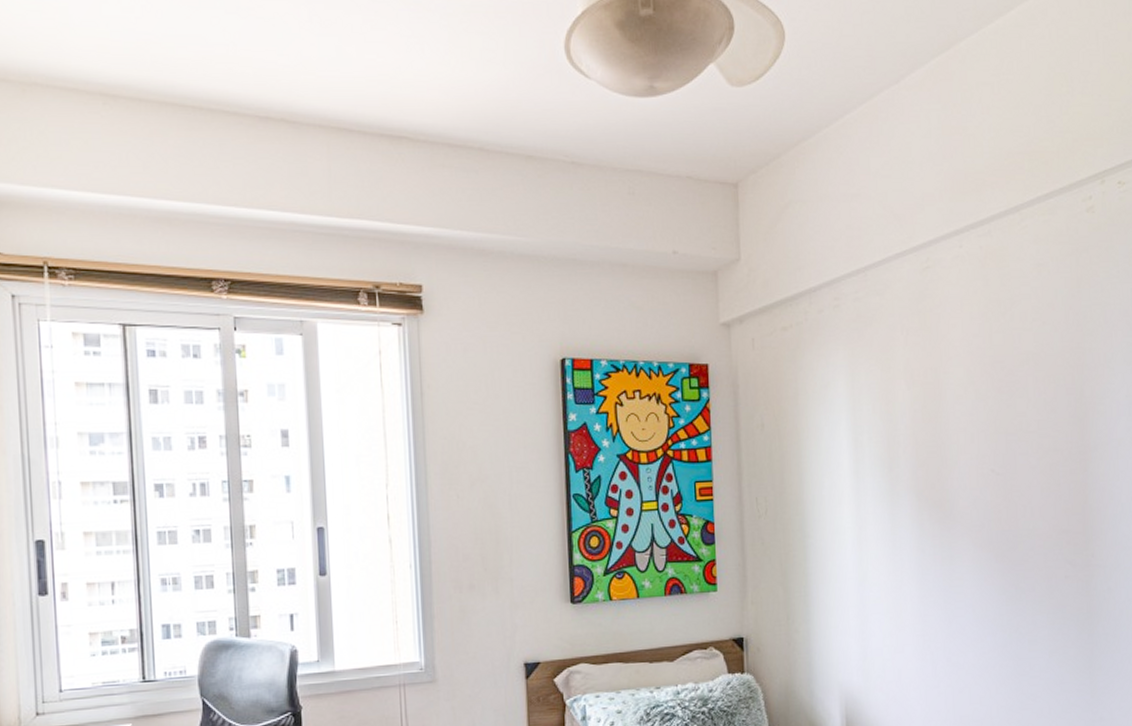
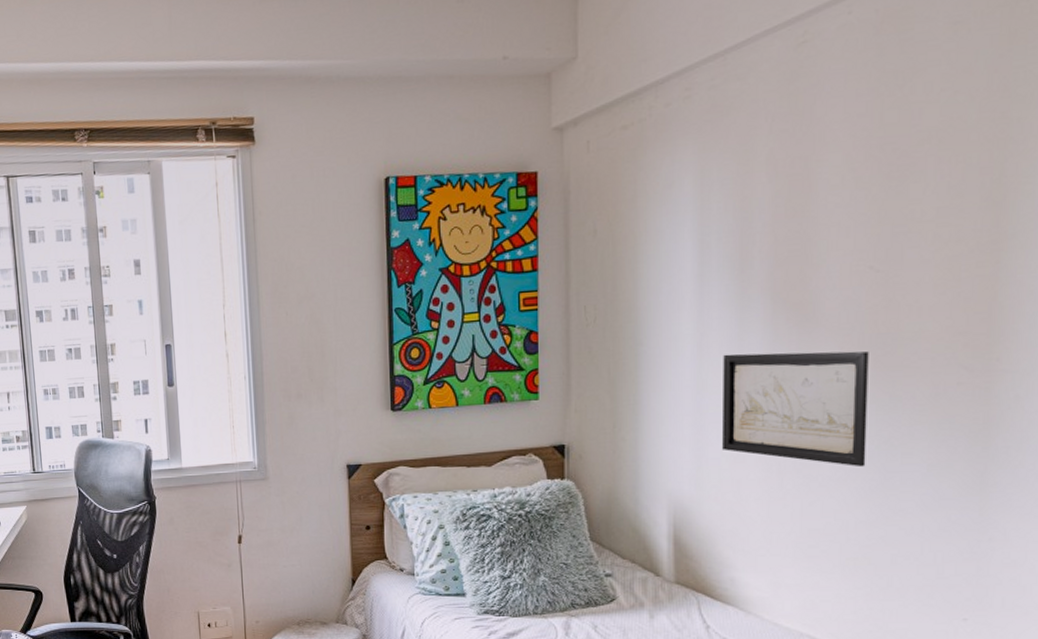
wall art: none [880,546,1002,655] -> present [722,351,869,468]

